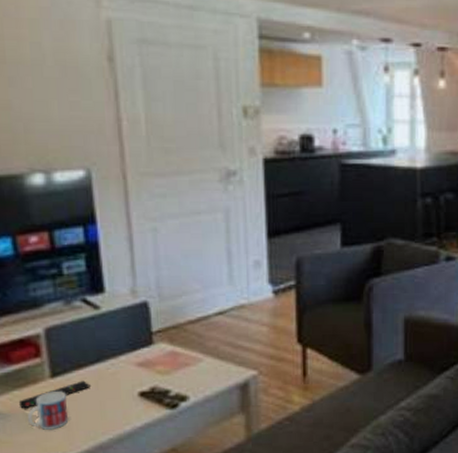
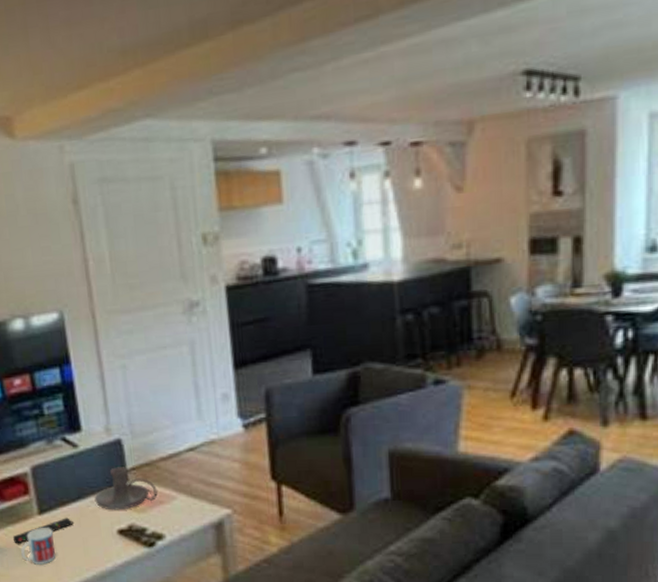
candle holder: none [115,329,183,373] -> present [94,467,158,510]

